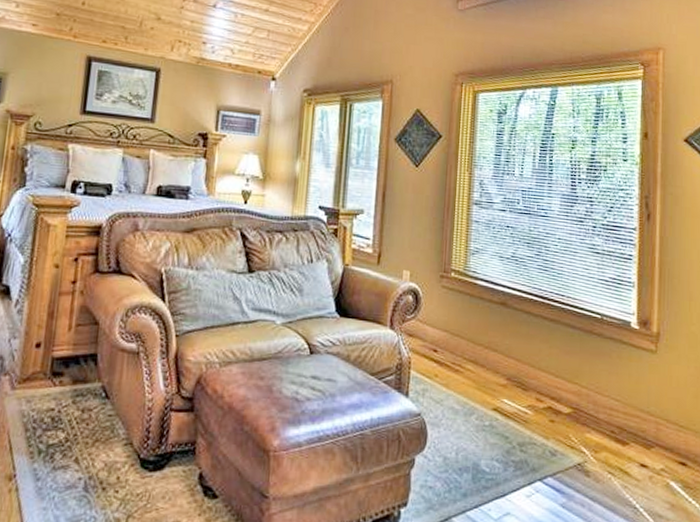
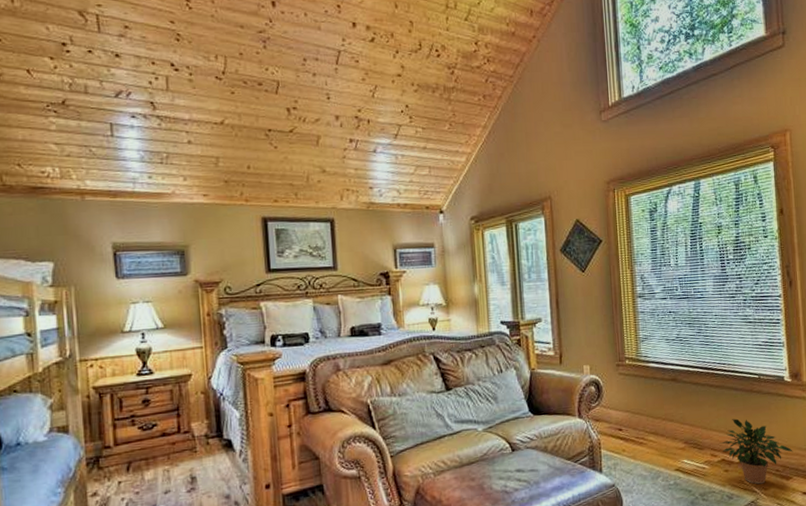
potted plant: none [547,361,633,445] -> present [719,418,793,485]

